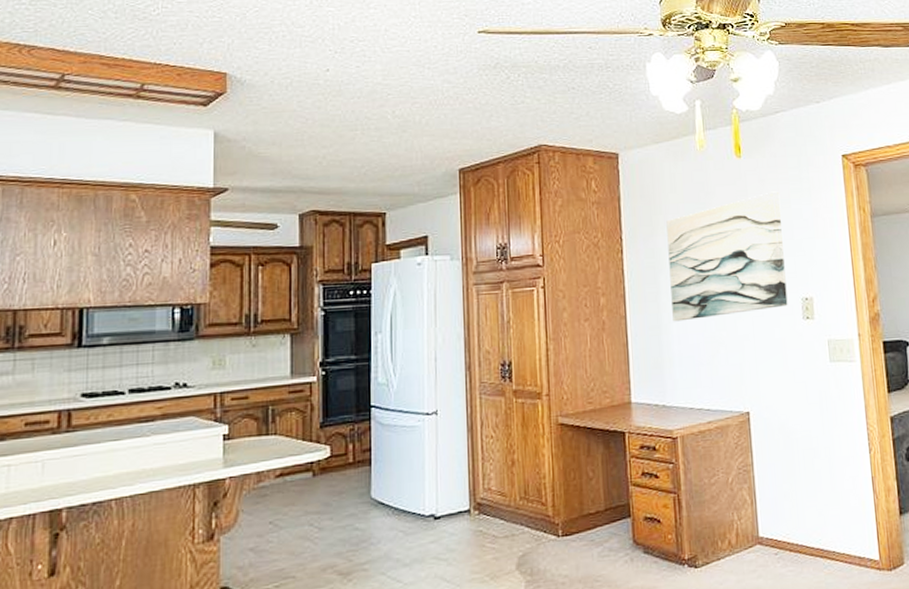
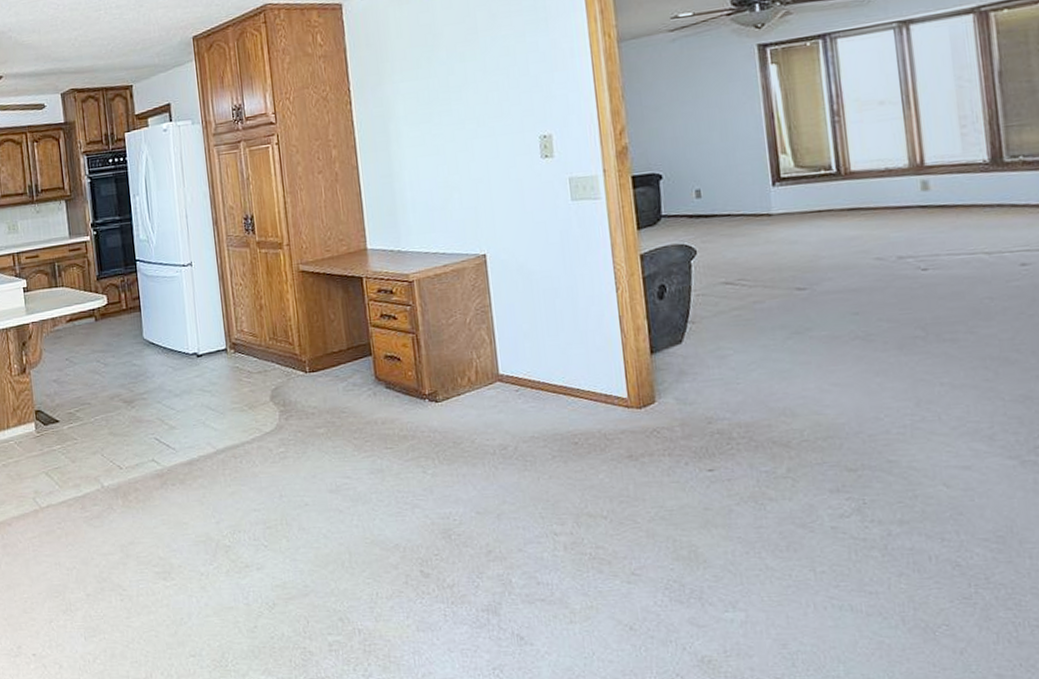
wall art: present [666,191,788,322] -> none [393,25,524,169]

